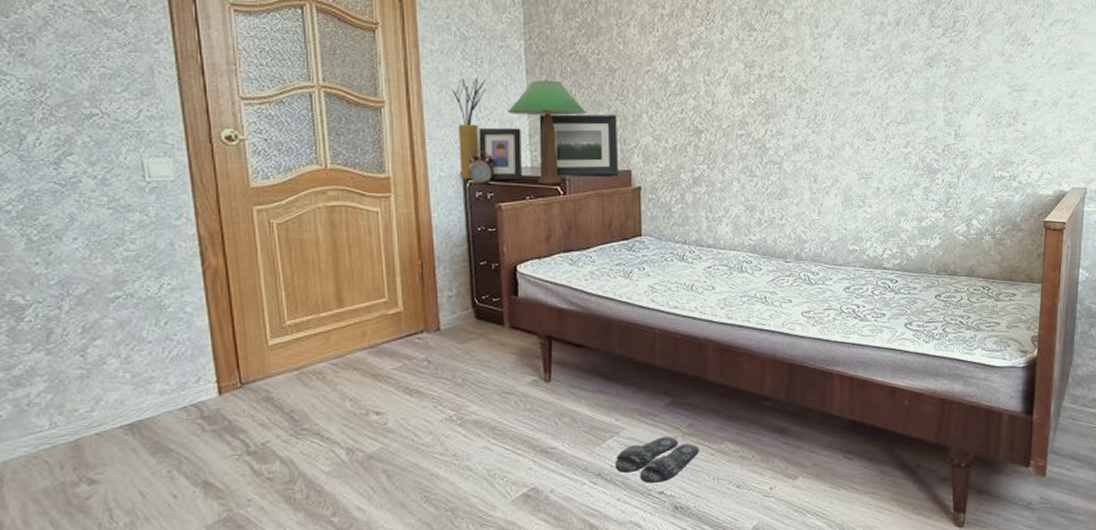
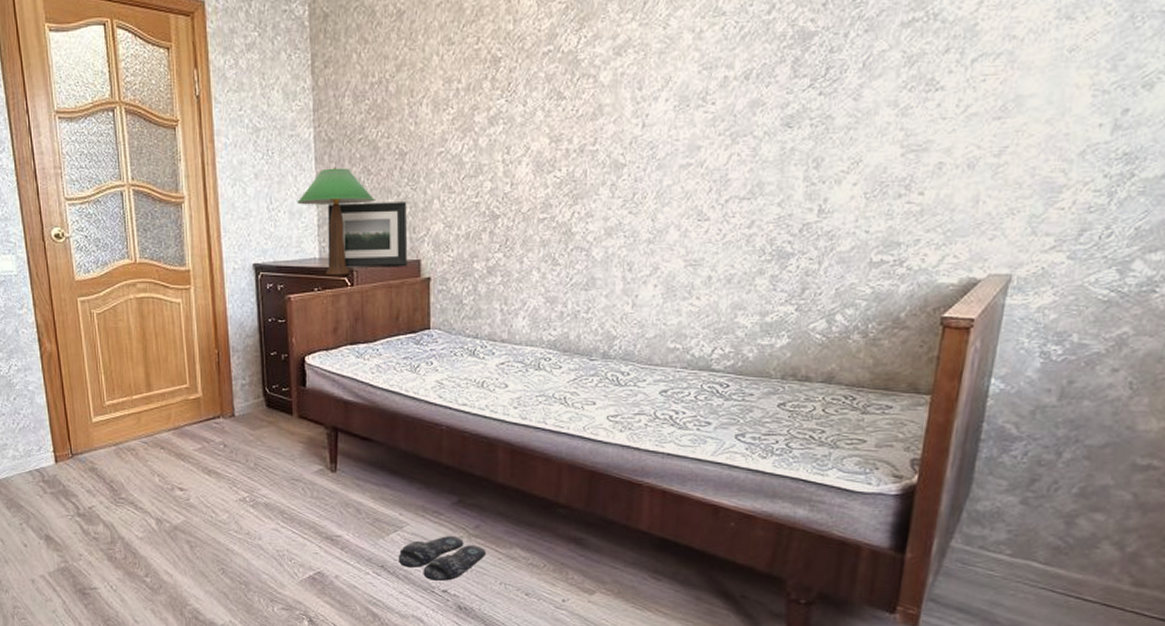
vase: present [453,78,487,180] -> none [246,169,278,272]
alarm clock: present [468,151,494,185] -> none [260,243,284,277]
picture frame: present [478,127,522,181] -> none [269,218,310,272]

